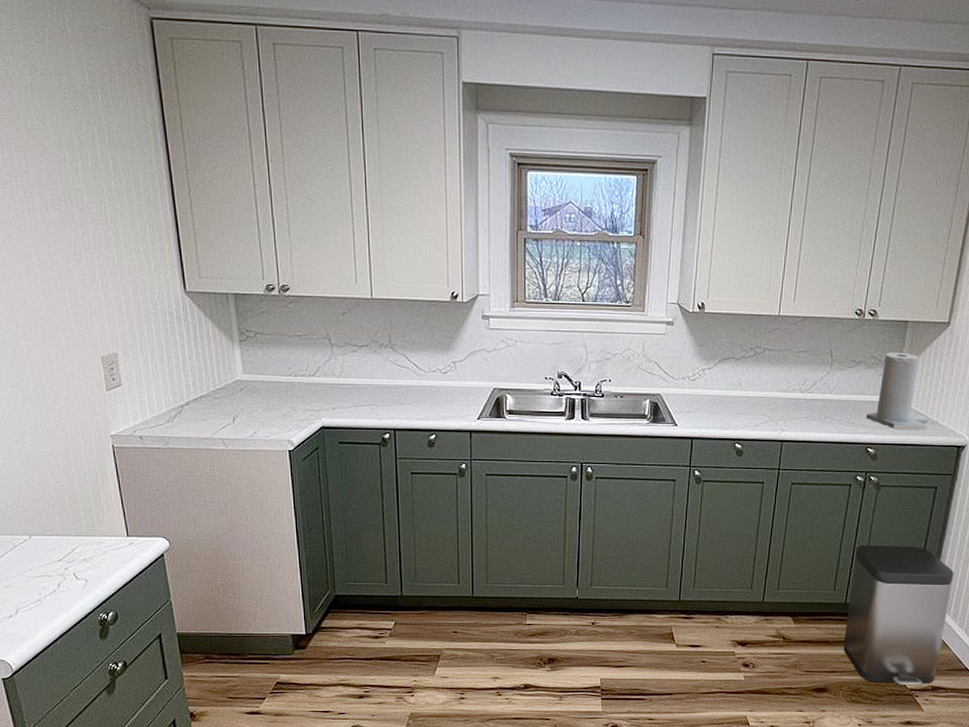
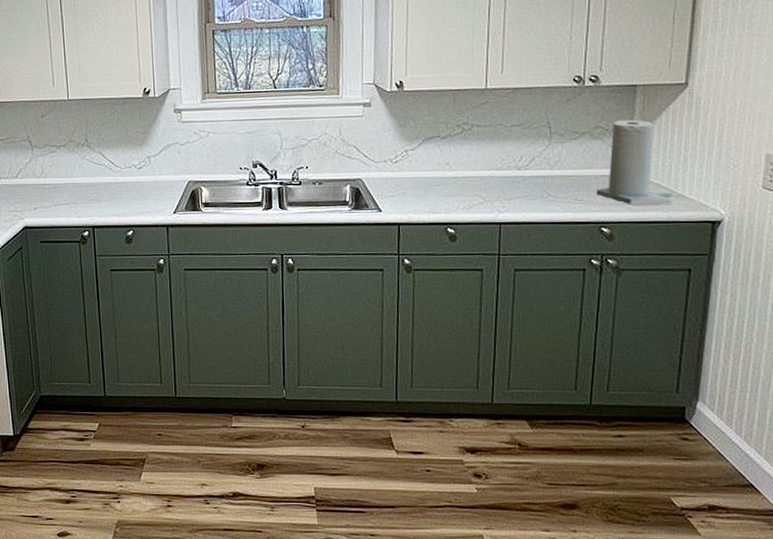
pedal bin: present [843,545,954,686] -> none [592,338,722,505]

